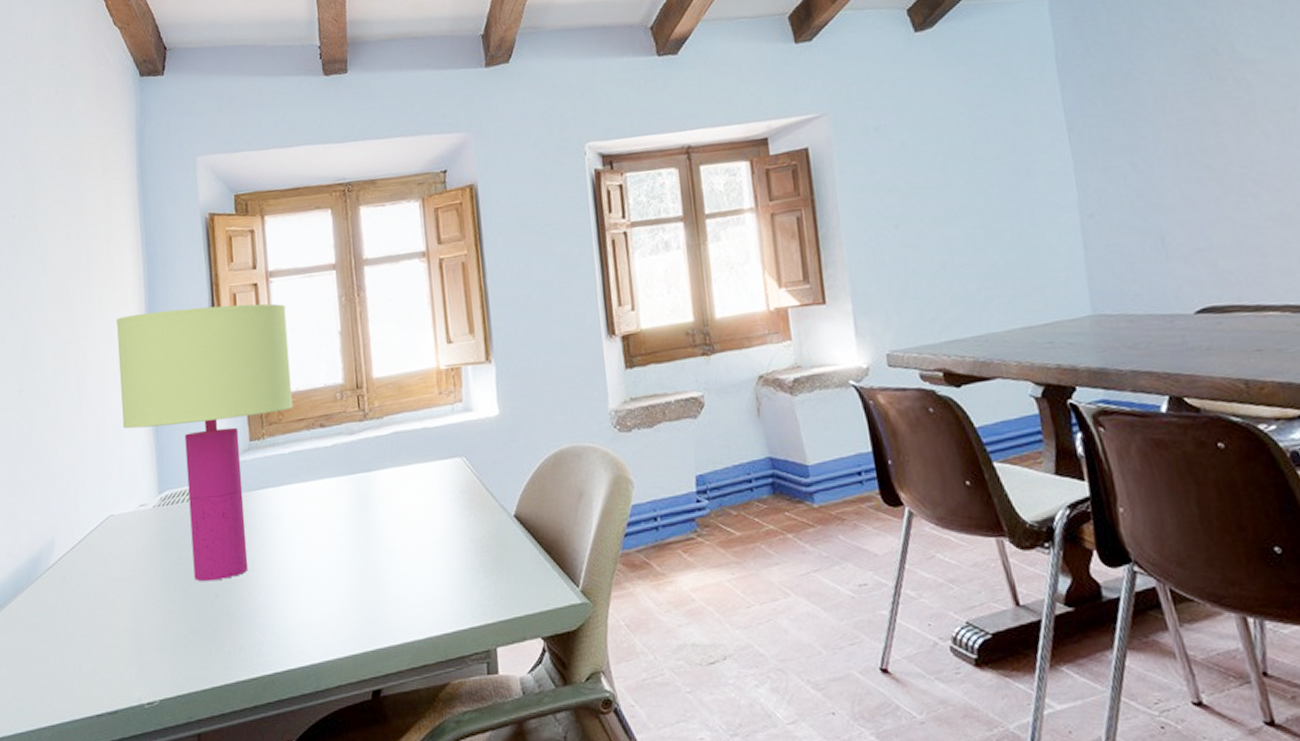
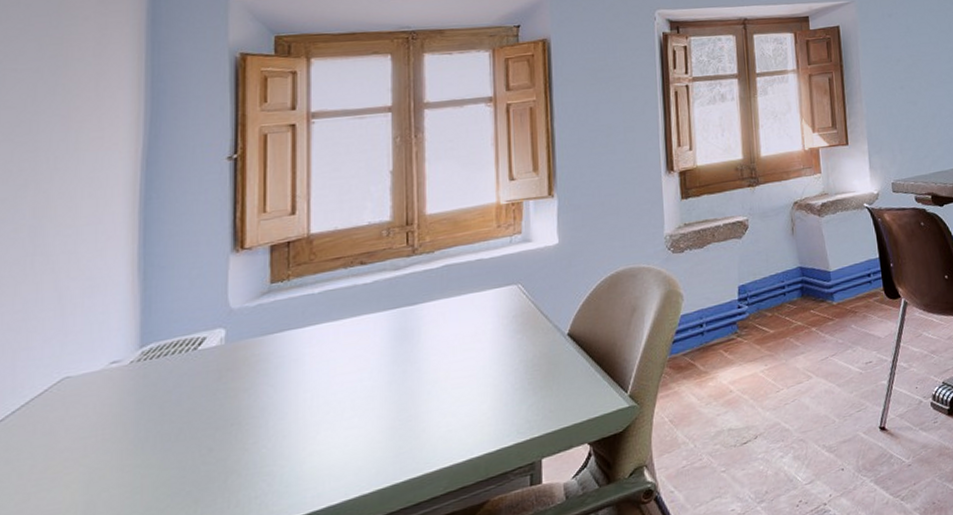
table lamp: present [116,303,293,582] -> none [95,144,329,438]

